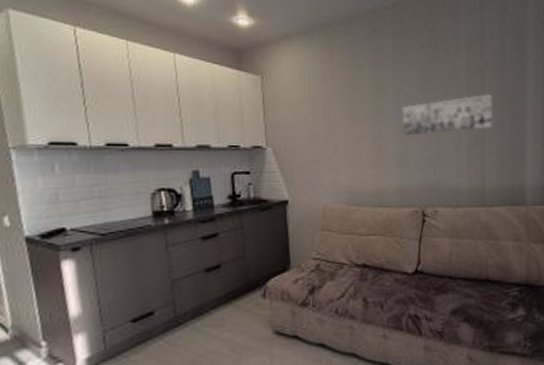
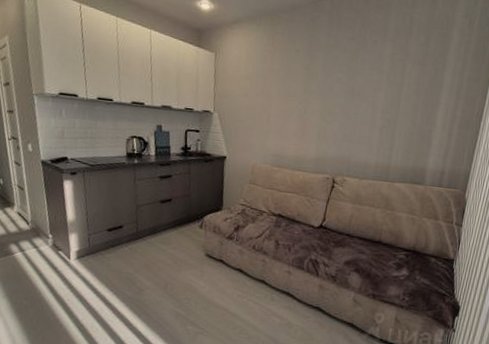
wall art: present [402,94,493,136] -> none [325,83,410,115]

